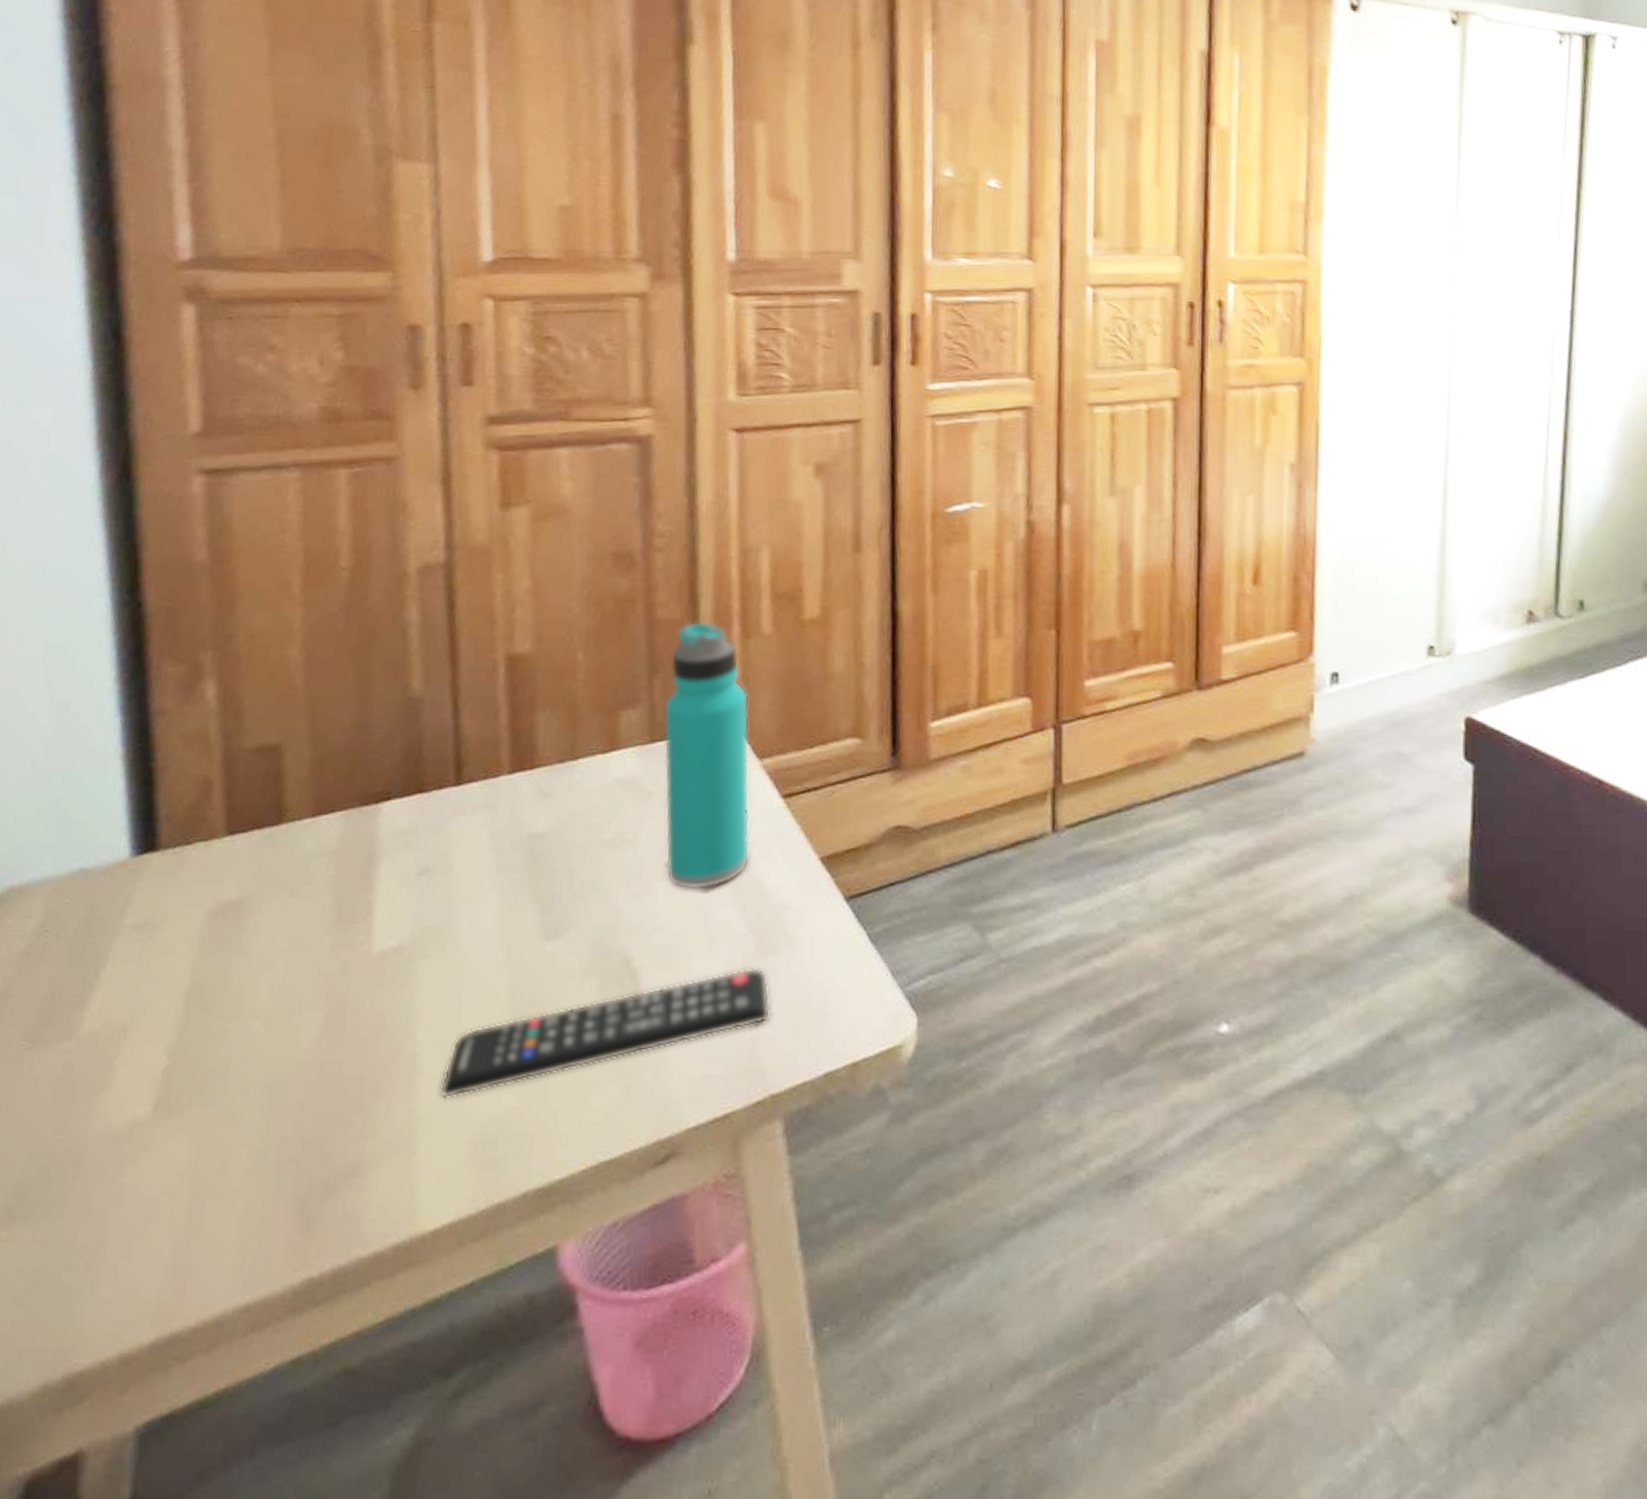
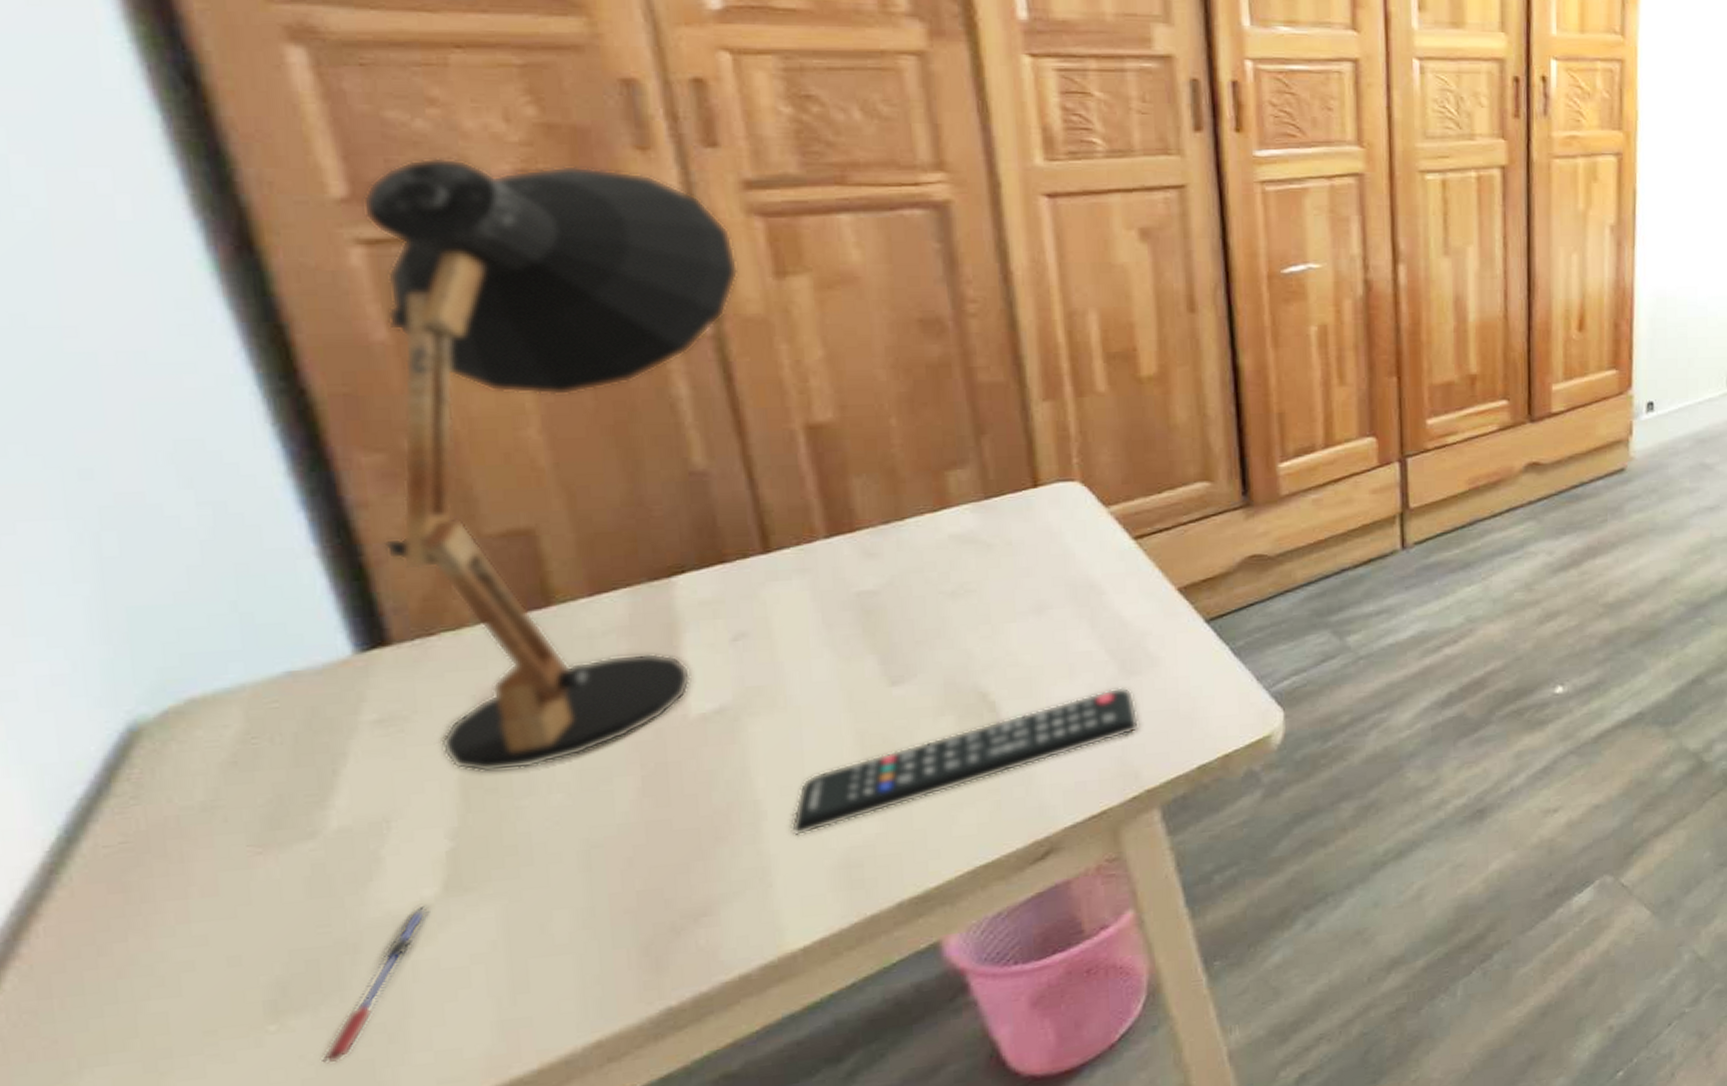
pen: none [33,1123,140,1283] -> present [321,904,430,1064]
desk lamp: none [170,396,474,991] -> present [362,156,739,773]
water bottle: present [663,621,751,890] -> none [995,382,1105,628]

